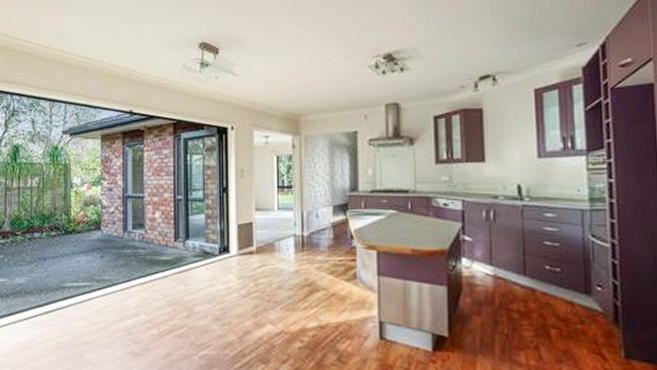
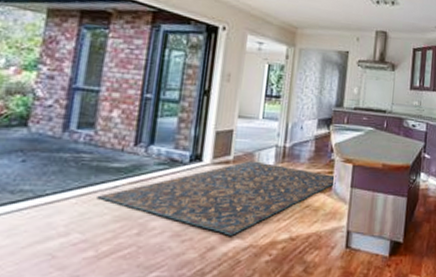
rug: none [153,251,360,321] -> present [97,161,337,236]

